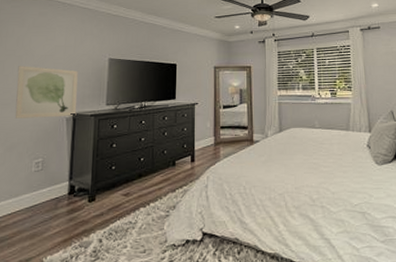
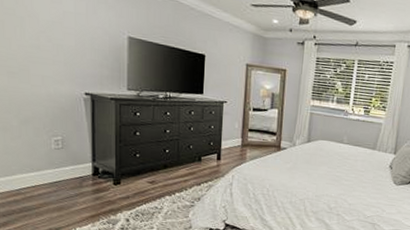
wall art: present [15,66,78,119] -> none [21,29,95,97]

